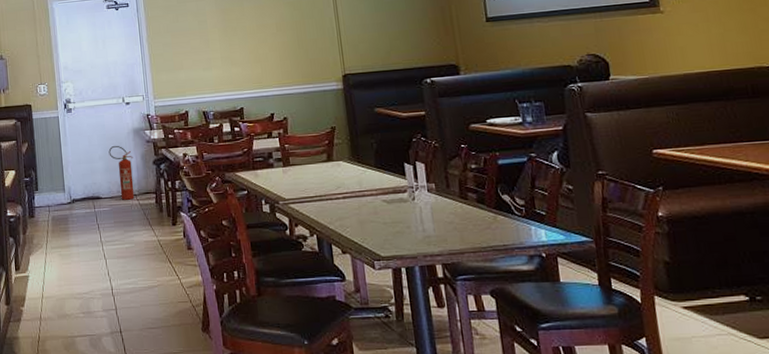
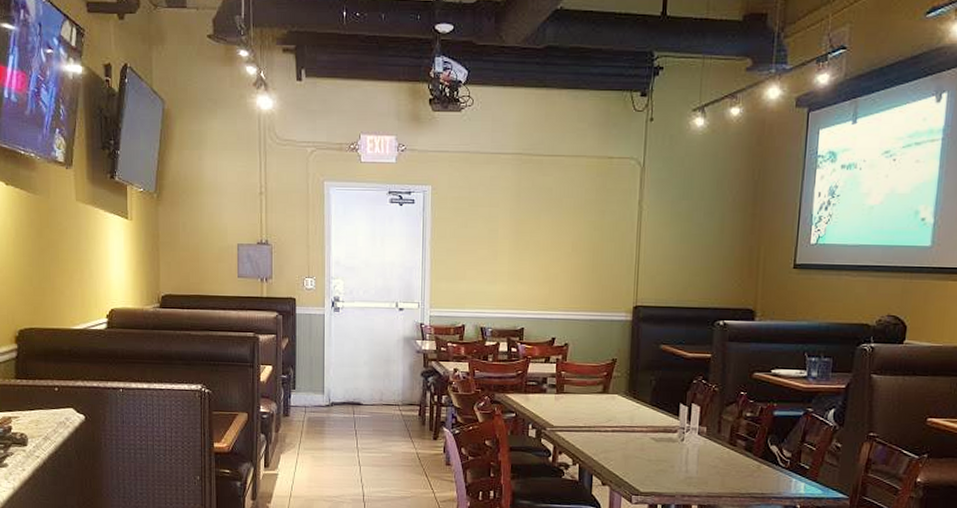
fire extinguisher: present [108,145,135,200] -> none [375,351,401,409]

